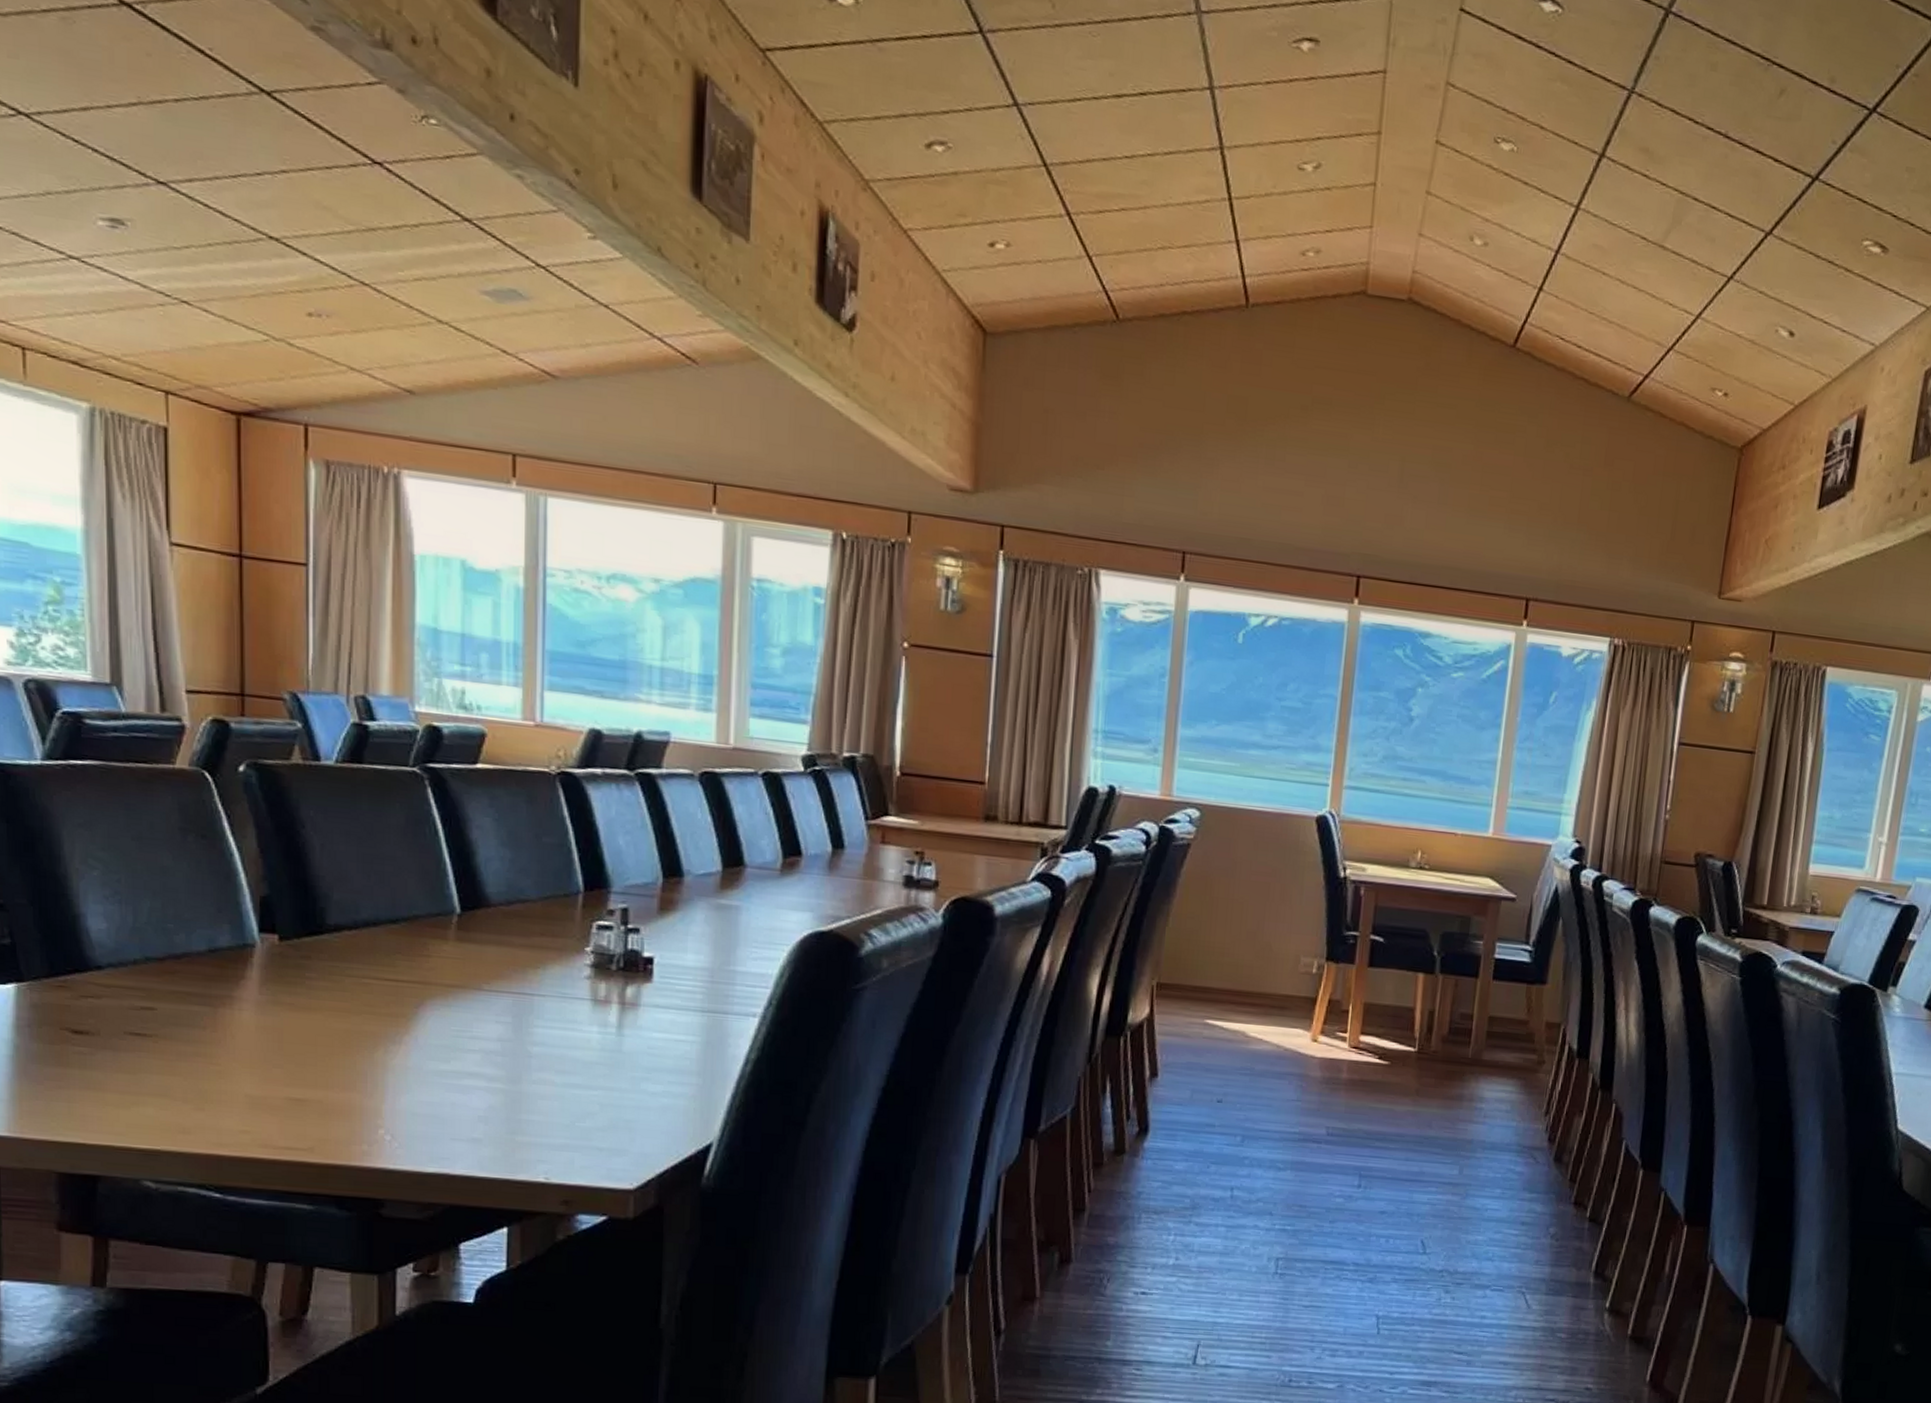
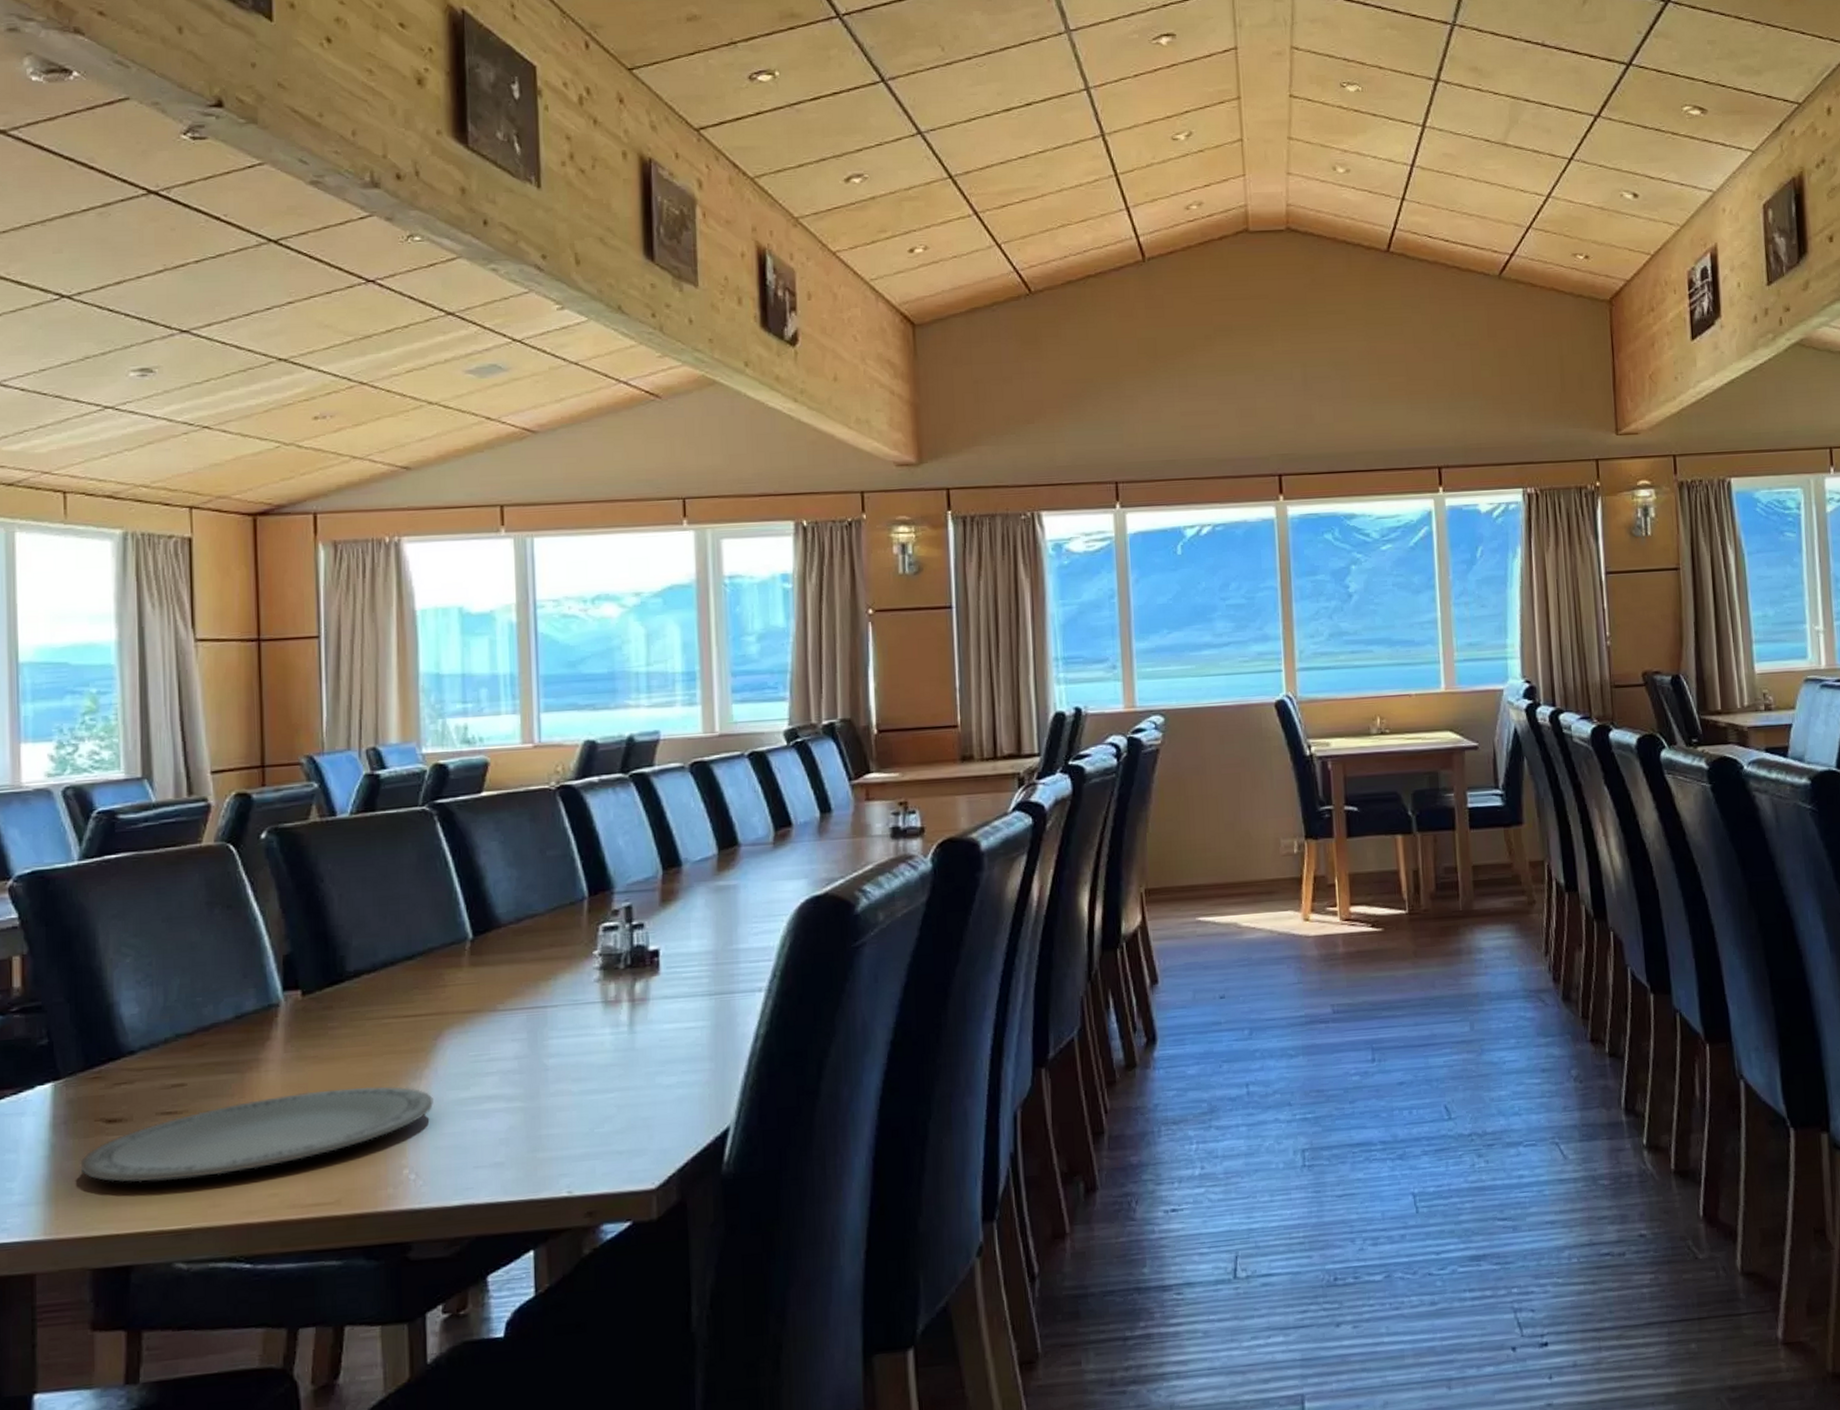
plate: none [45,1036,412,1104] -> present [80,1086,433,1183]

